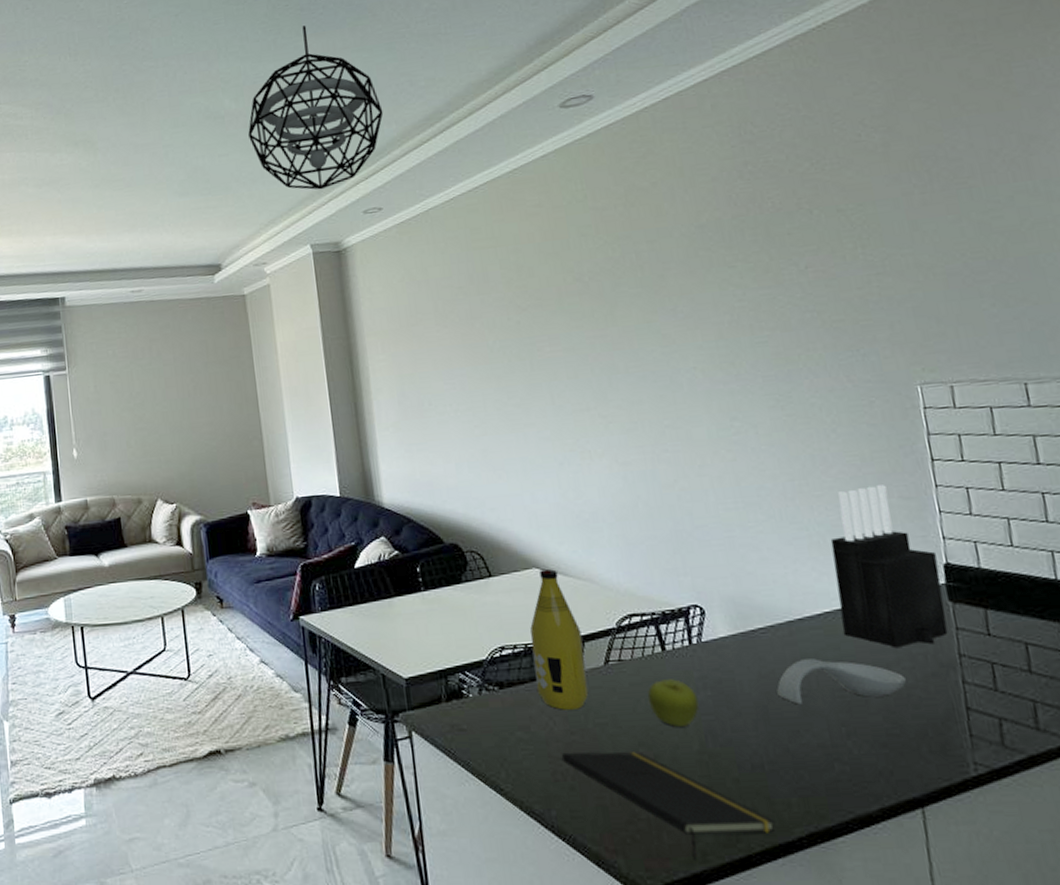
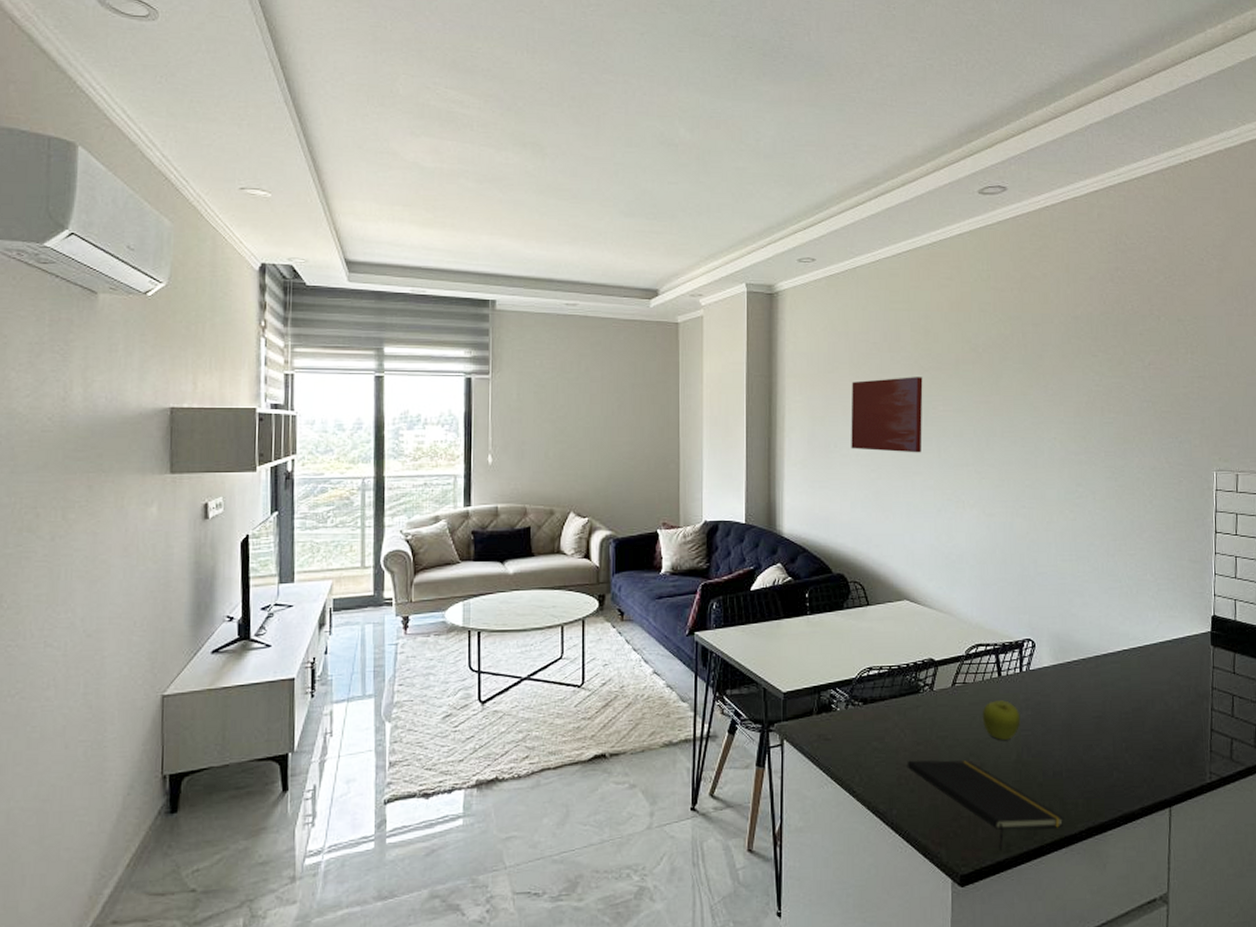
pendant light: present [248,25,384,190] -> none [700,71,827,233]
wall art: none [439,317,531,406] -> present [851,377,923,453]
bottle: present [530,569,589,710] -> none [894,602,937,724]
spoon rest: present [776,659,907,705] -> none [1080,687,1174,724]
knife block: present [830,485,948,648] -> none [1134,549,1208,681]

